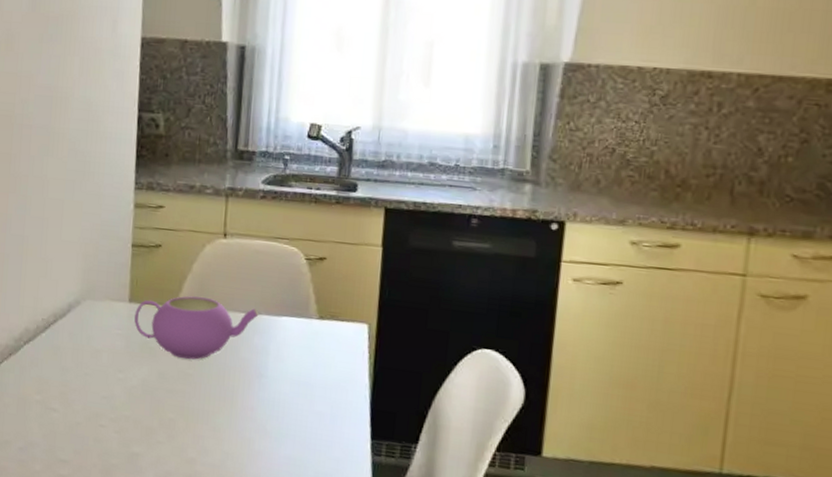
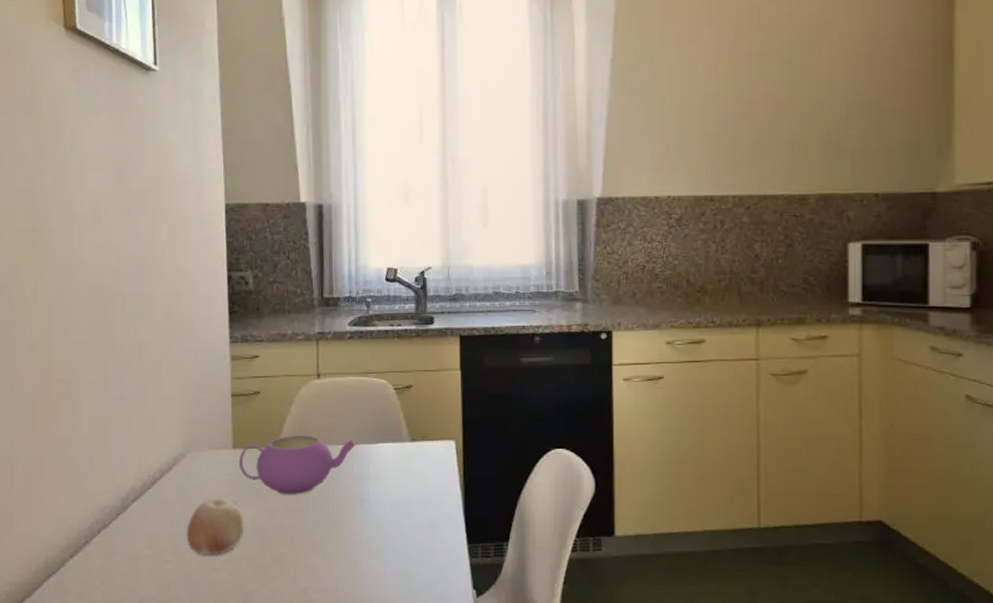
apple: none [75,350,136,411] -> present [186,497,245,555]

